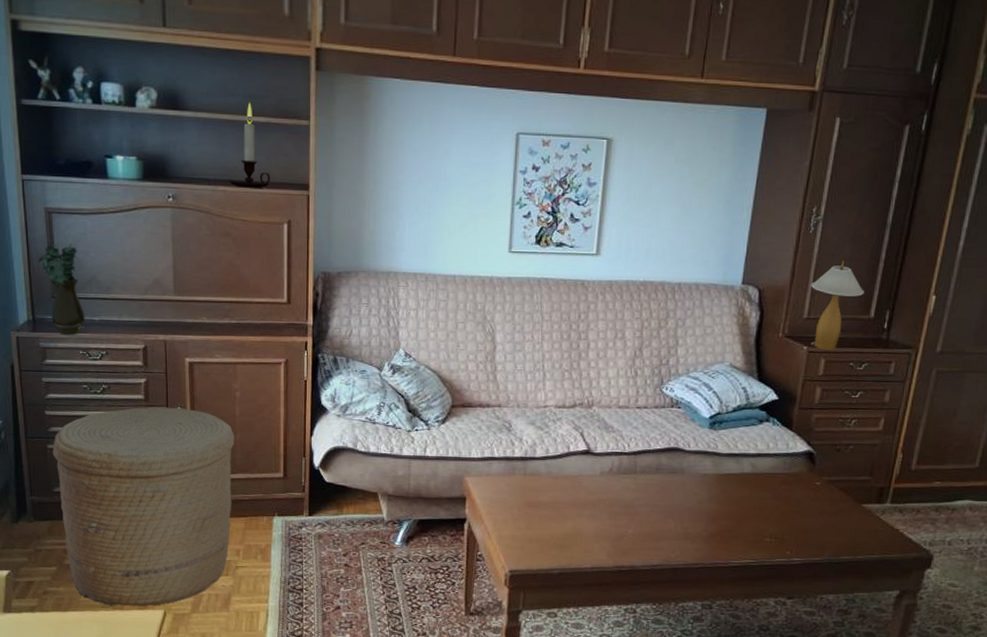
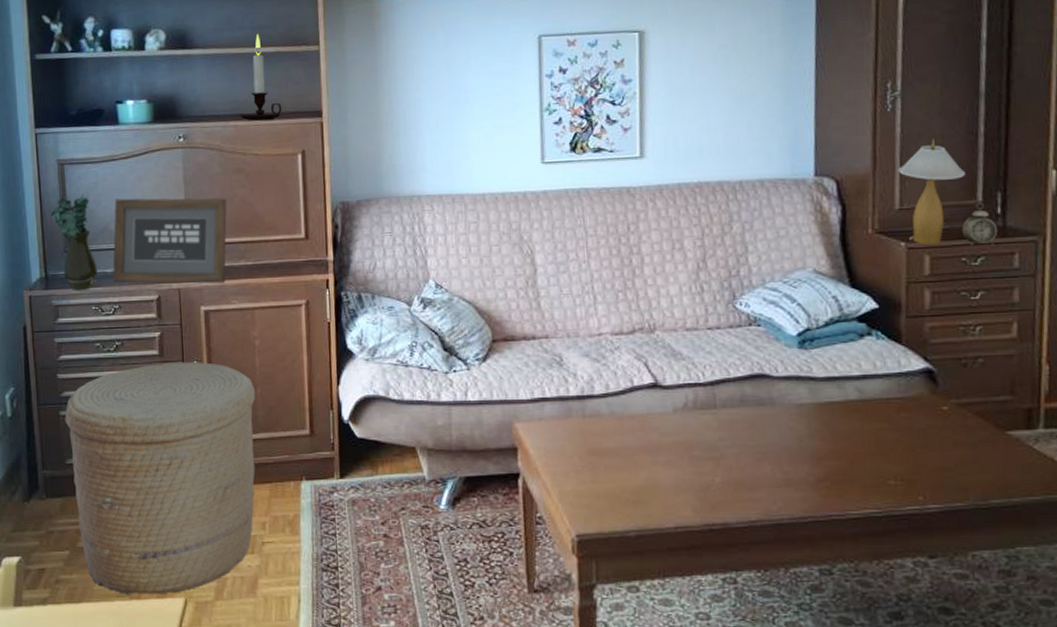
picture frame: none [100,251,214,339] -> present [112,198,227,284]
alarm clock: none [853,318,882,355] -> present [961,203,998,247]

